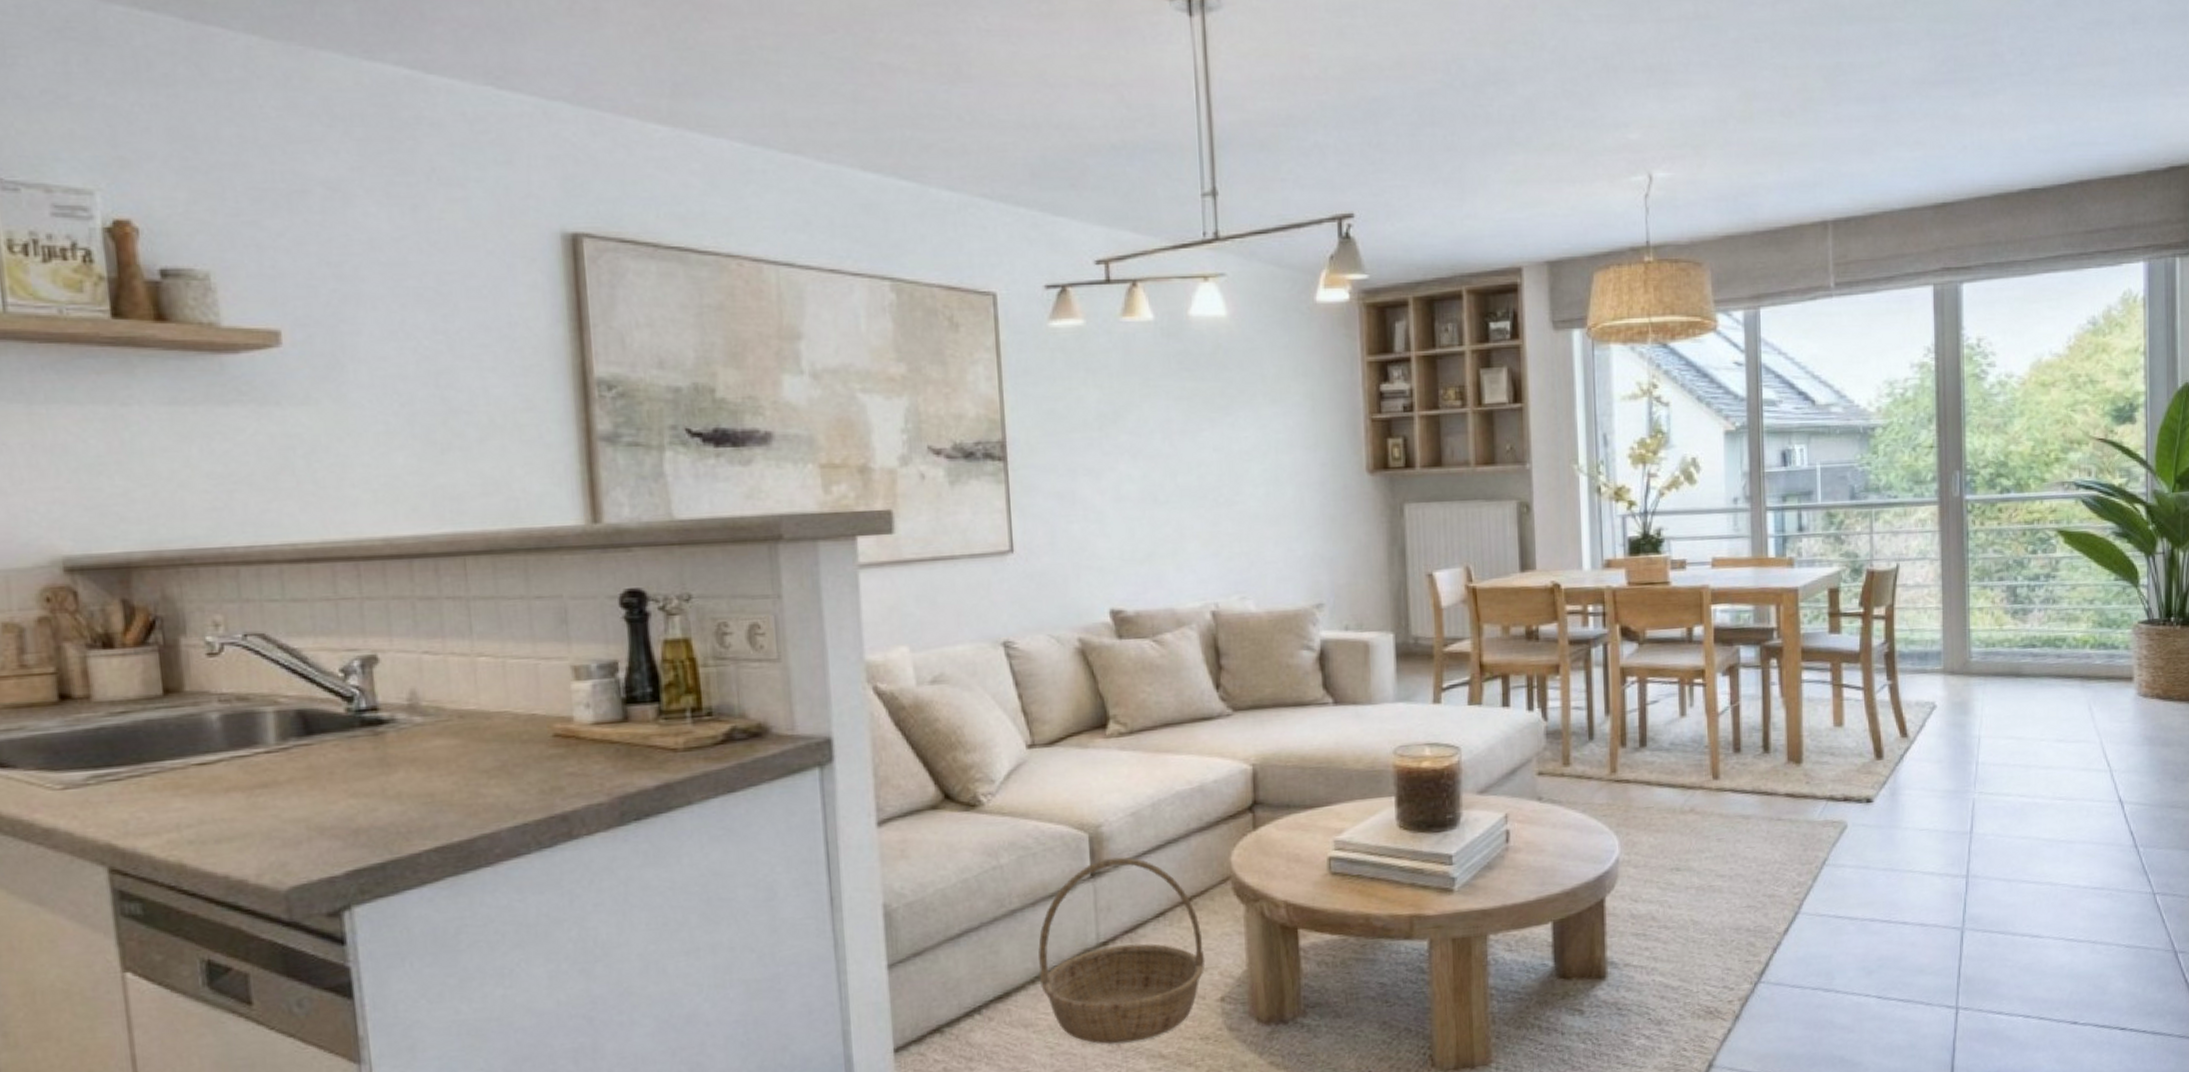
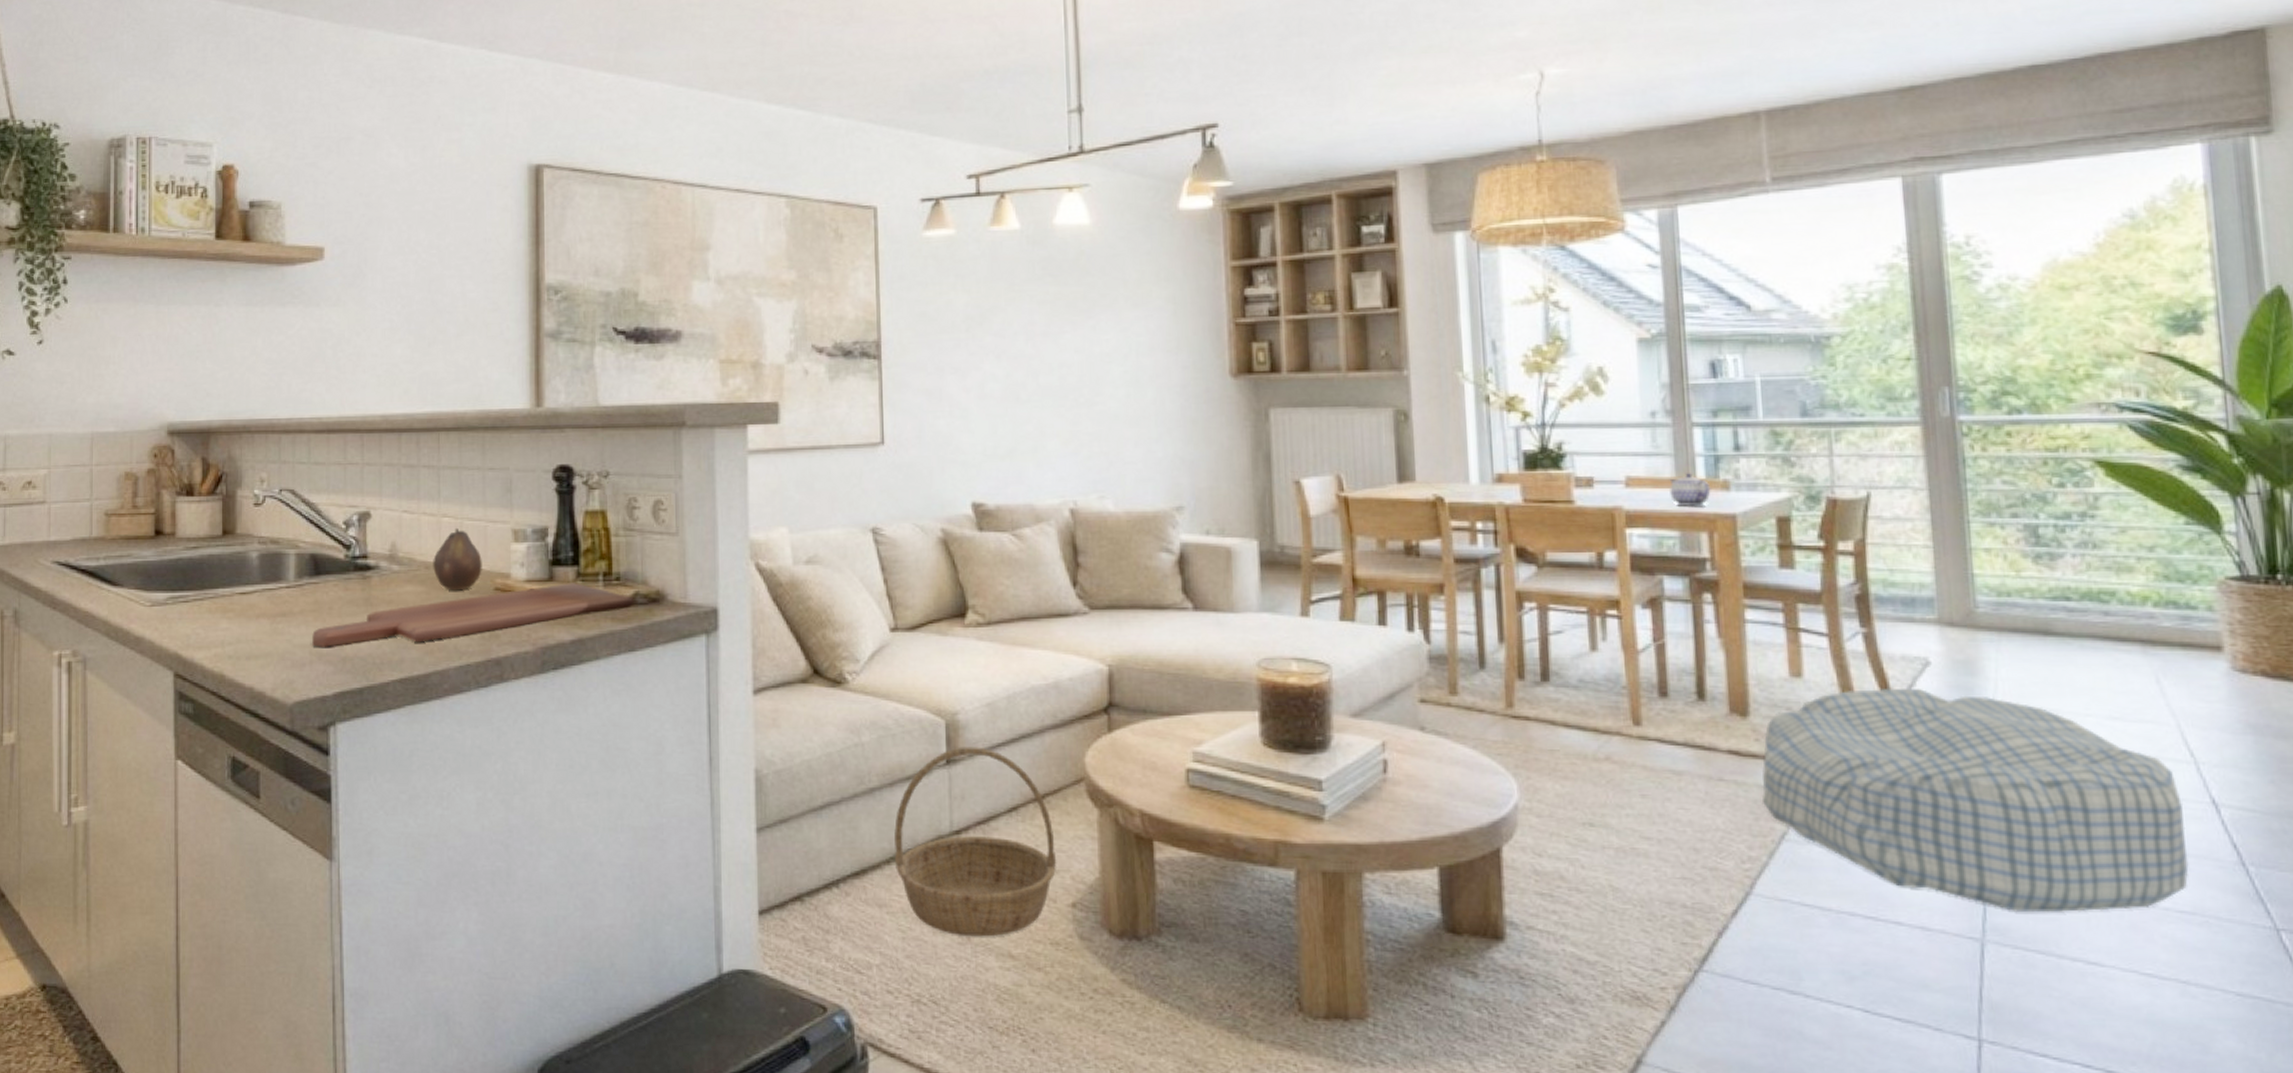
cutting board: none [308,722,731,820] -> present [312,583,634,647]
fruit: none [468,667,536,742] -> present [433,527,482,591]
teapot: none [1747,553,1779,584] -> present [1669,473,1711,508]
dog bed: none [1810,728,2102,903] -> present [1762,688,2189,912]

